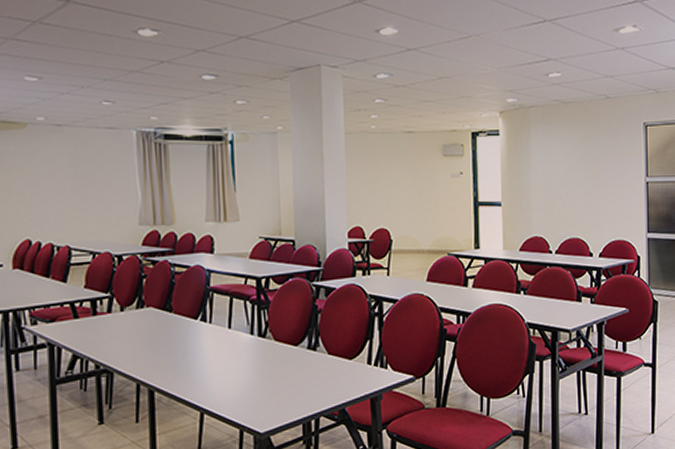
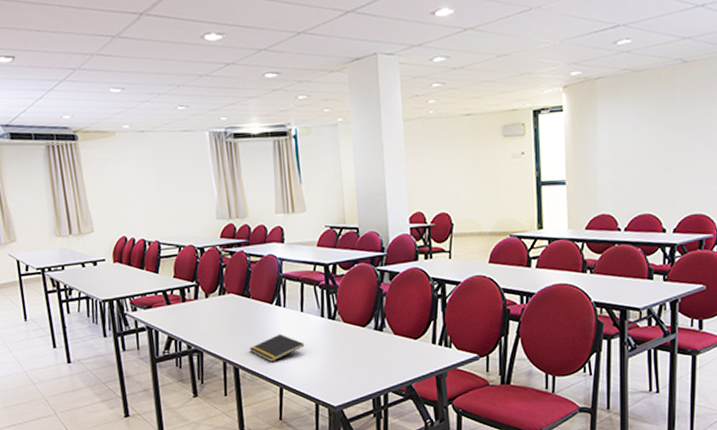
notepad: none [168,352,231,385] -> present [249,333,305,363]

